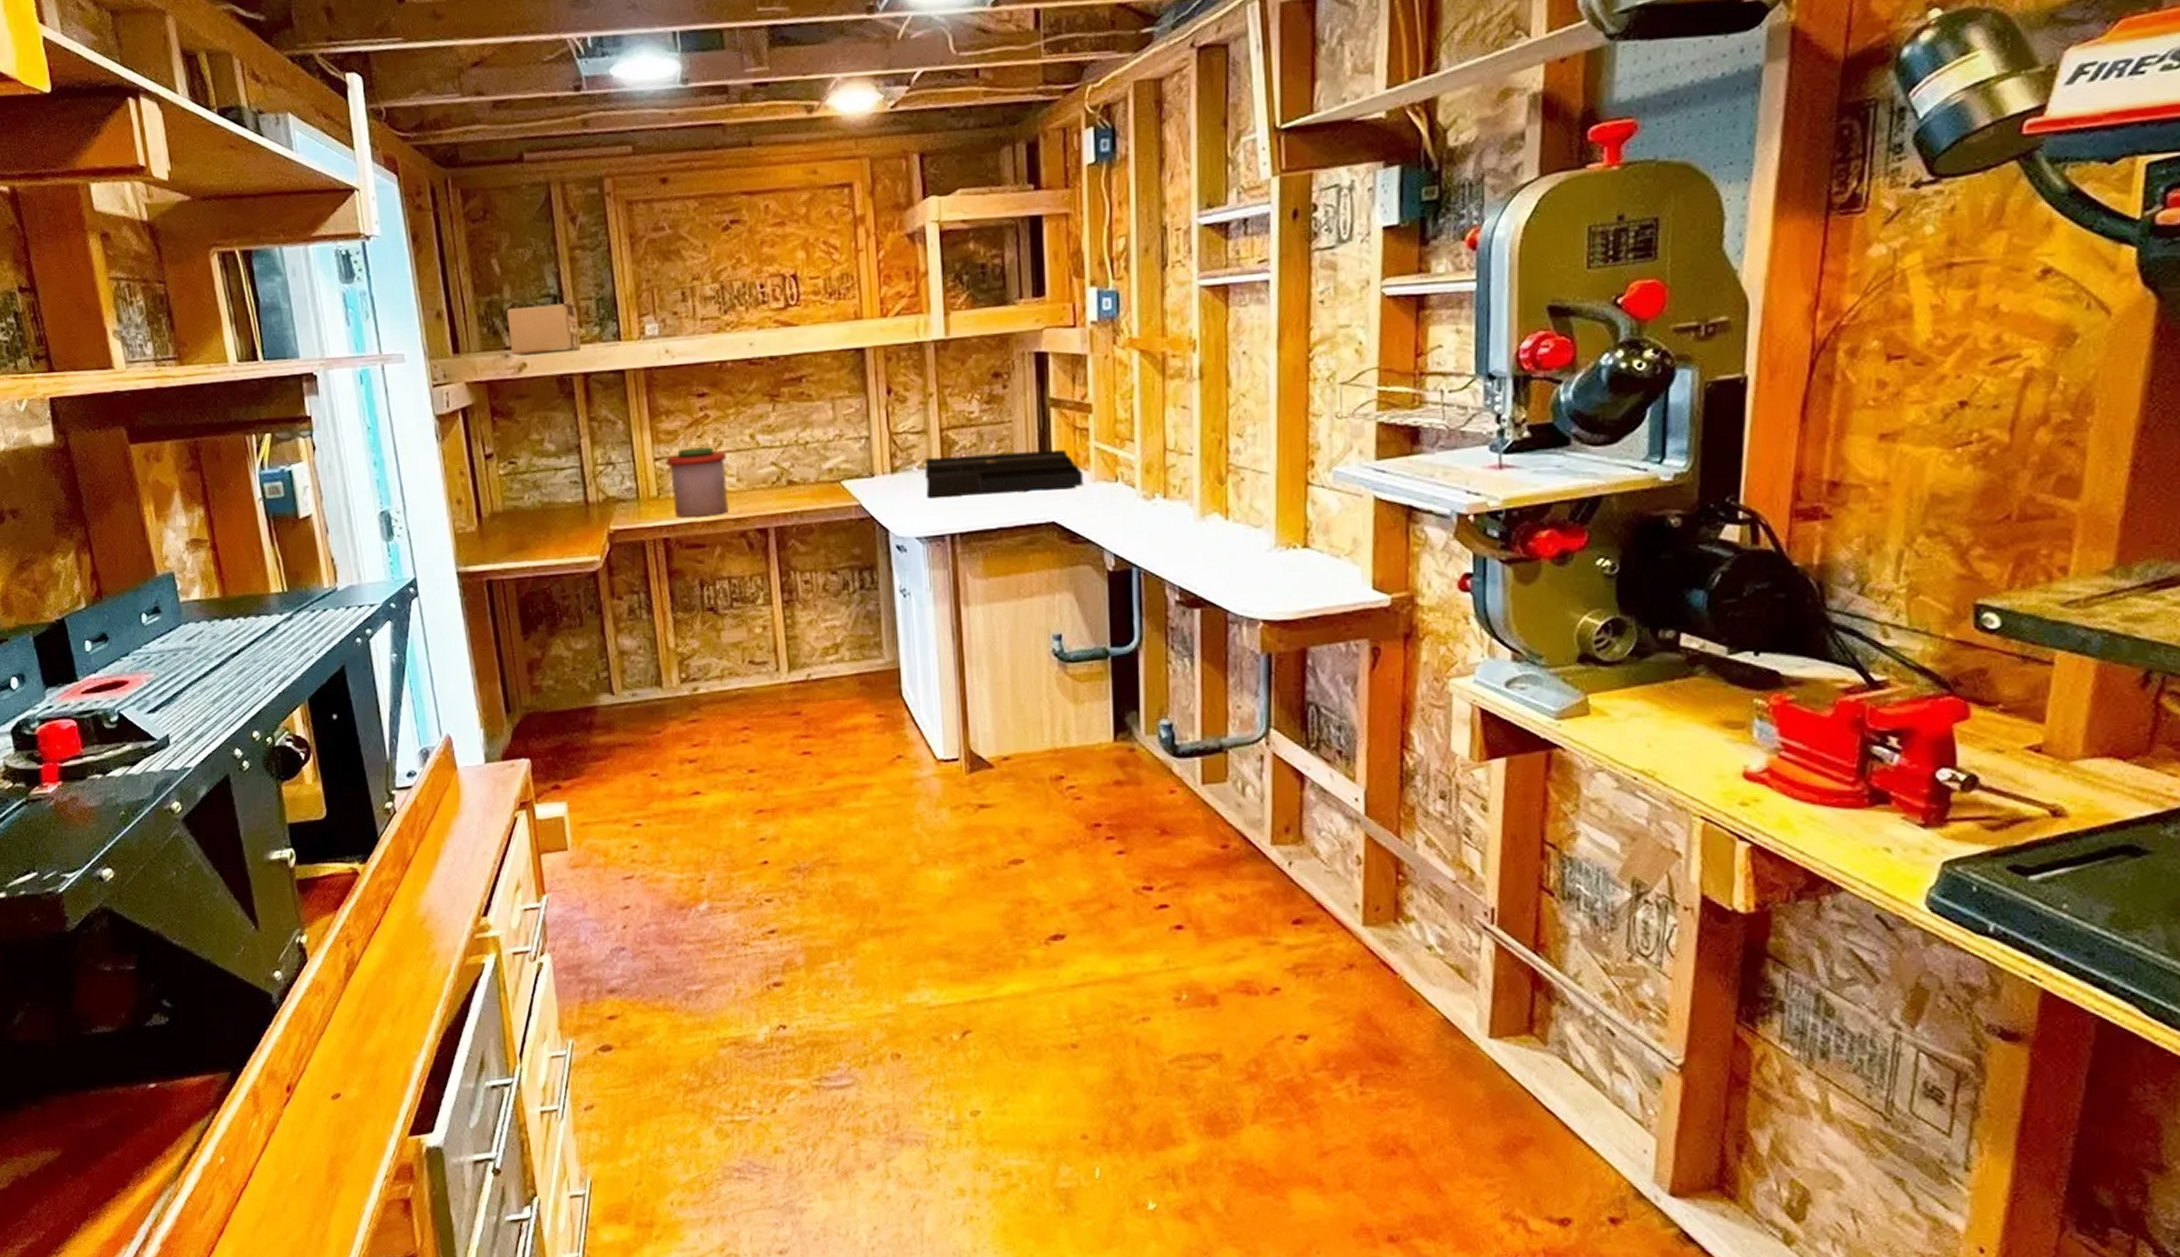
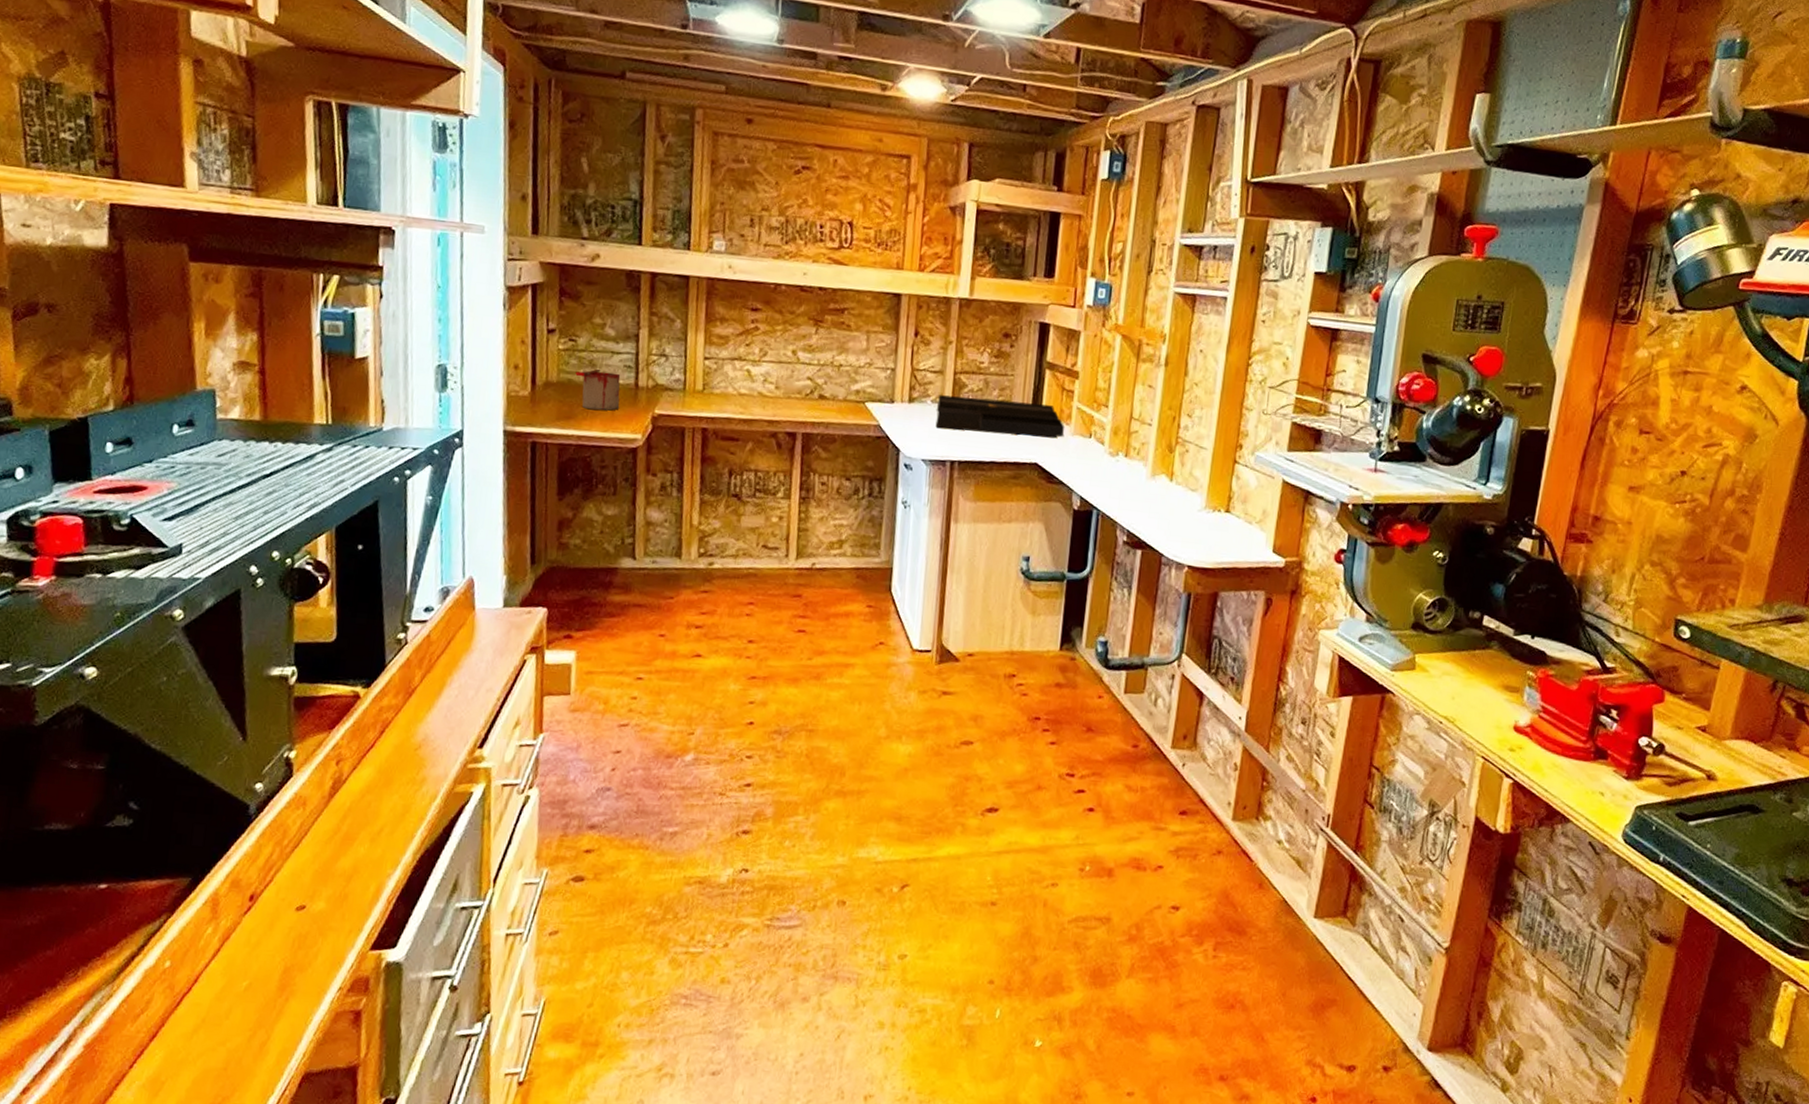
box: present [507,303,581,356] -> none [587,203,655,253]
paint can: none [520,491,572,537] -> present [575,369,621,411]
paint can: present [667,447,729,517] -> none [715,353,770,415]

